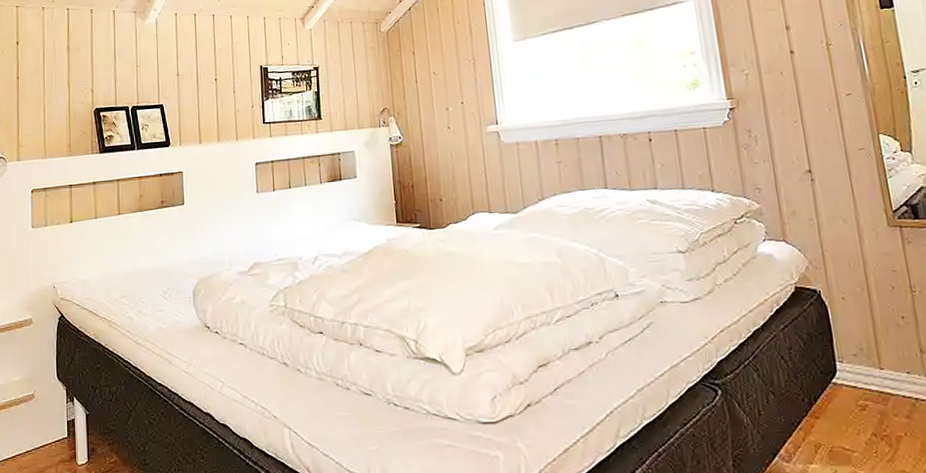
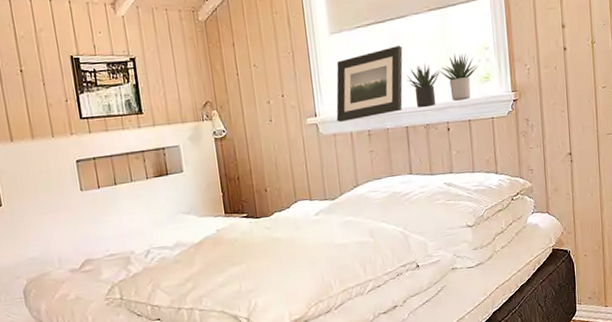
picture frame: none [519,52,595,131] -> present [336,46,403,123]
succulent plant: none [599,58,683,117] -> present [406,53,478,108]

